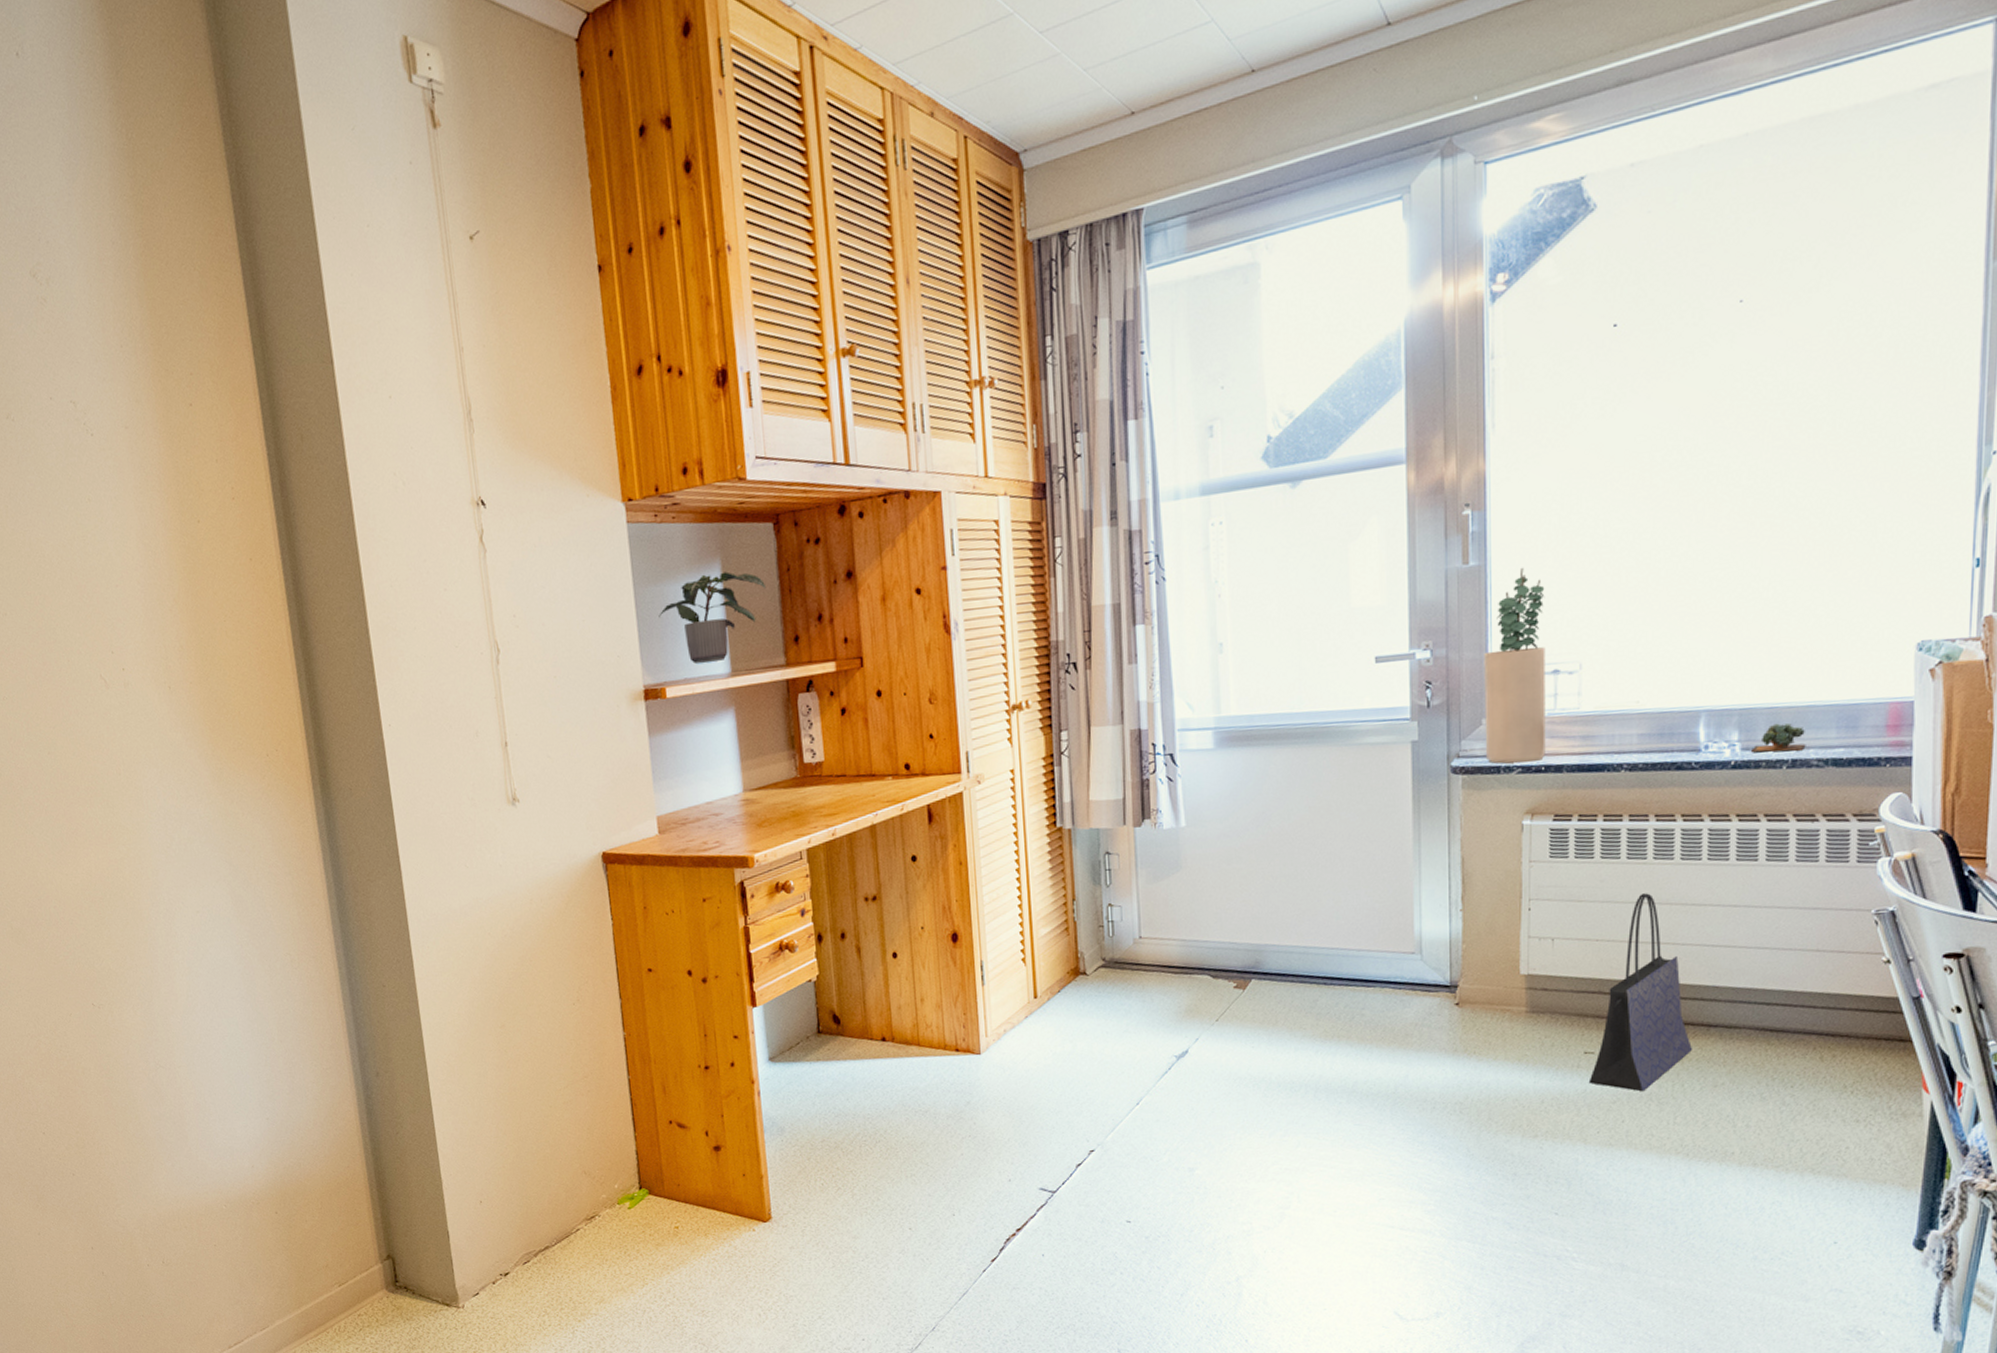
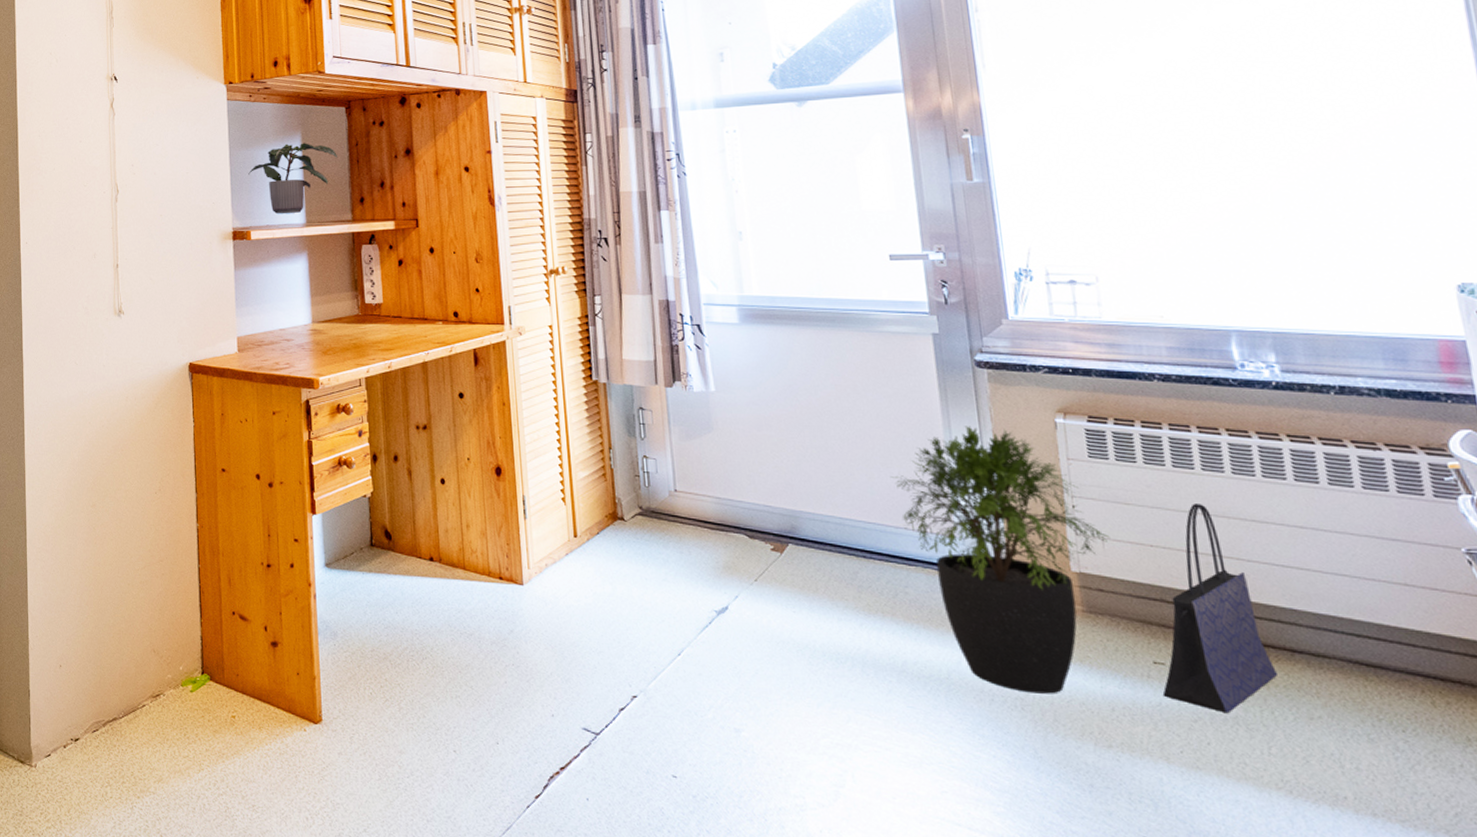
potted plant: none [1357,837,1560,1097] -> present [891,426,1110,694]
vase: present [1484,567,1546,764] -> none [997,186,1072,364]
succulent plant: present [1752,723,1806,753] -> none [1292,349,1353,378]

